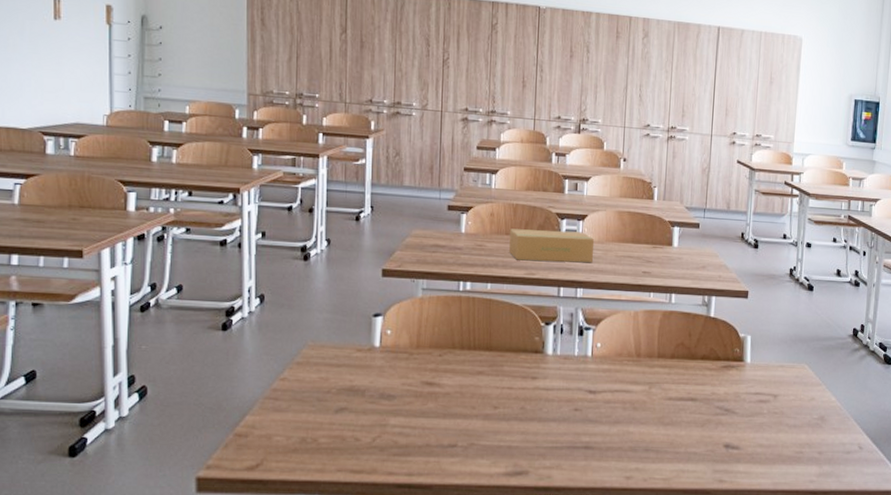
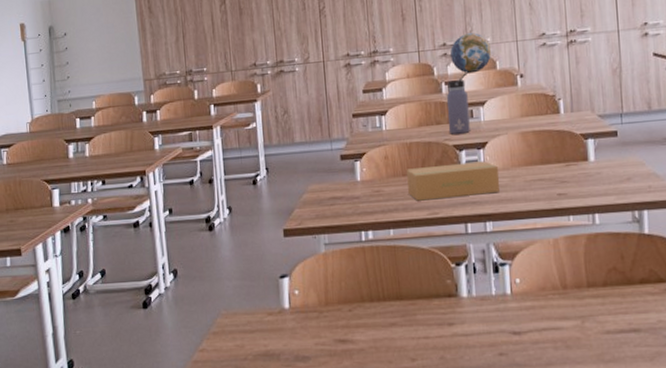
water bottle: none [553,146,577,204] -> present [446,71,470,135]
globe: none [563,111,601,150] -> present [449,33,492,74]

